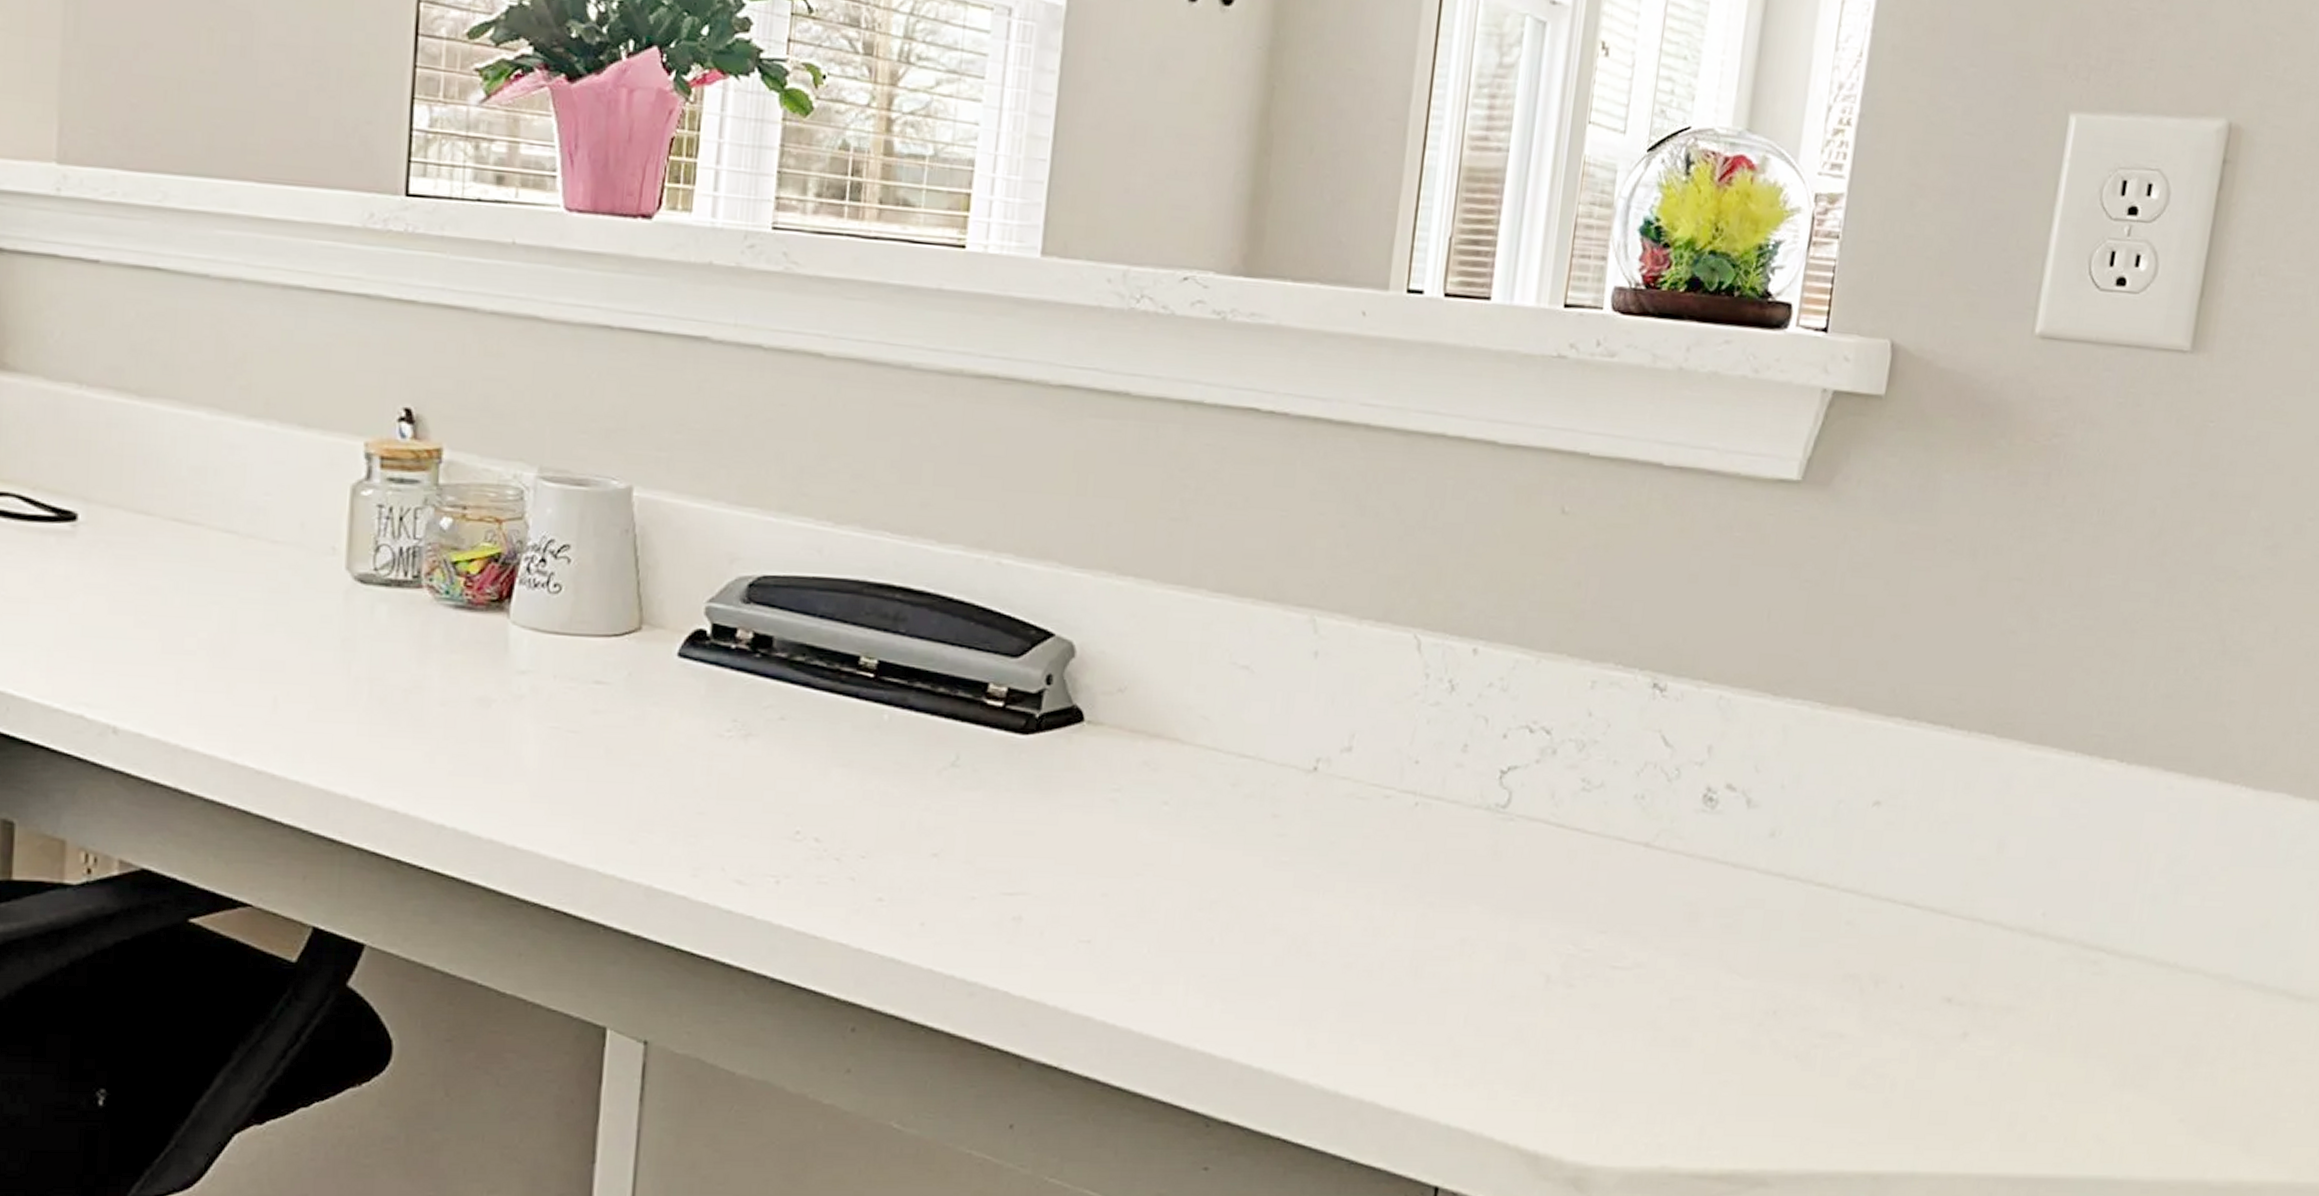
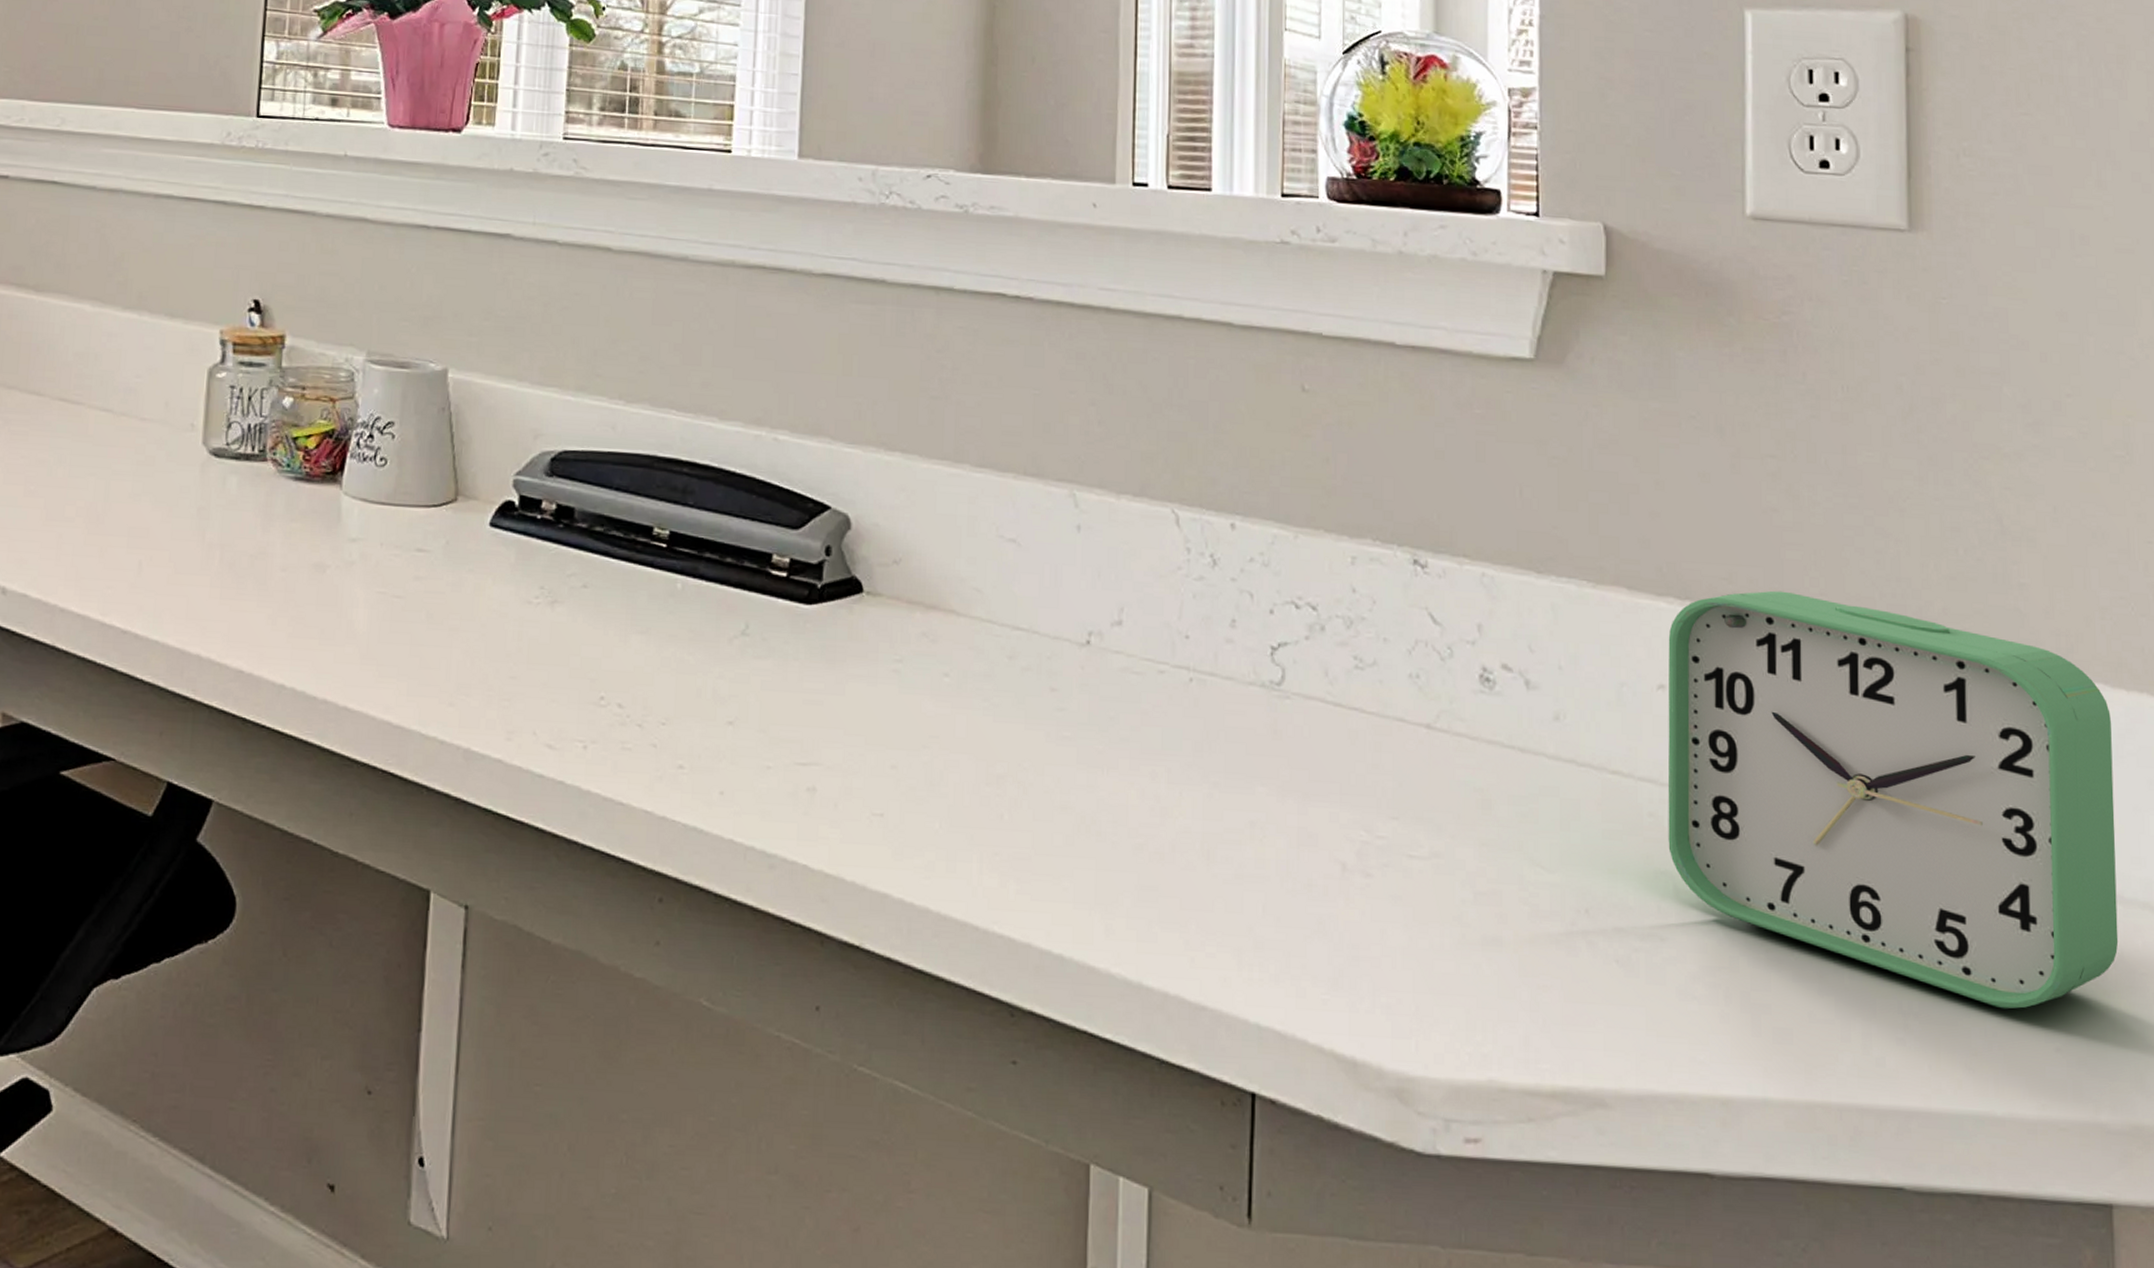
alarm clock: none [1860,710,2289,1087] -> present [1667,590,2119,1010]

